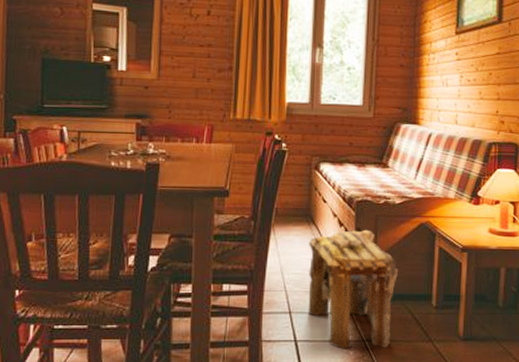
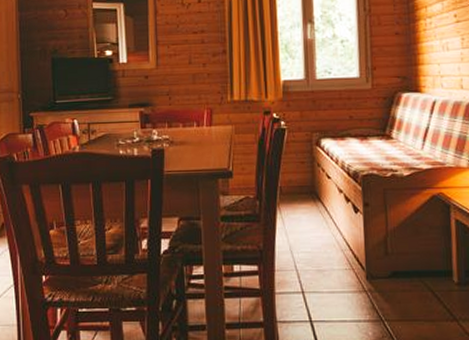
stool: present [308,229,399,349] -> none [316,204,414,330]

